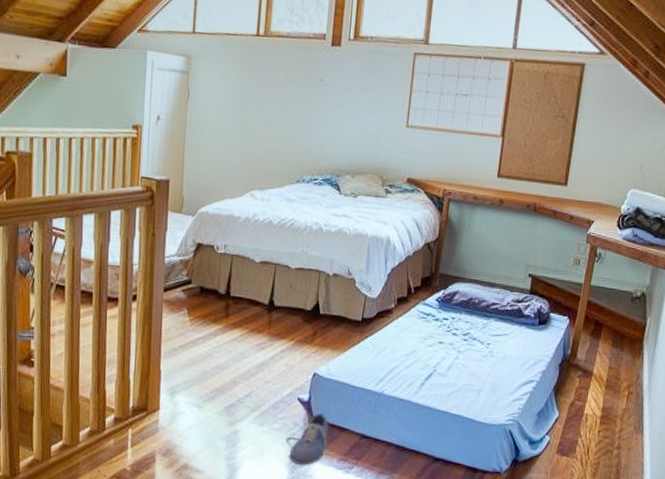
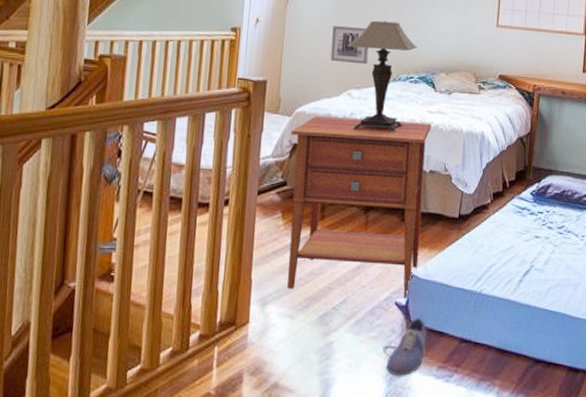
nightstand: none [194,217,336,396] -> present [287,116,432,299]
wall art: none [233,124,271,165] -> present [330,26,369,65]
table lamp: none [250,119,322,236] -> present [348,20,417,134]

